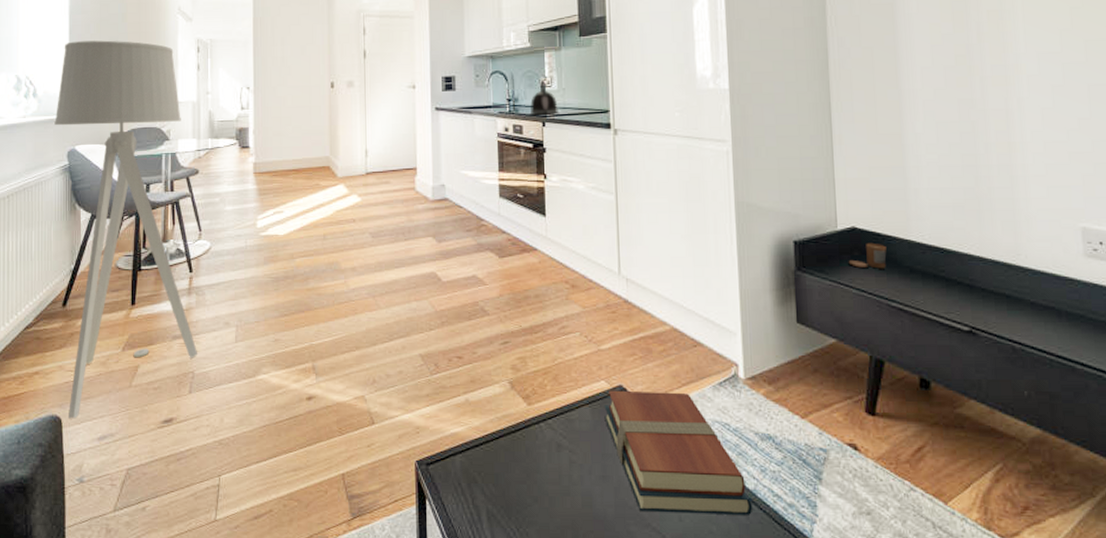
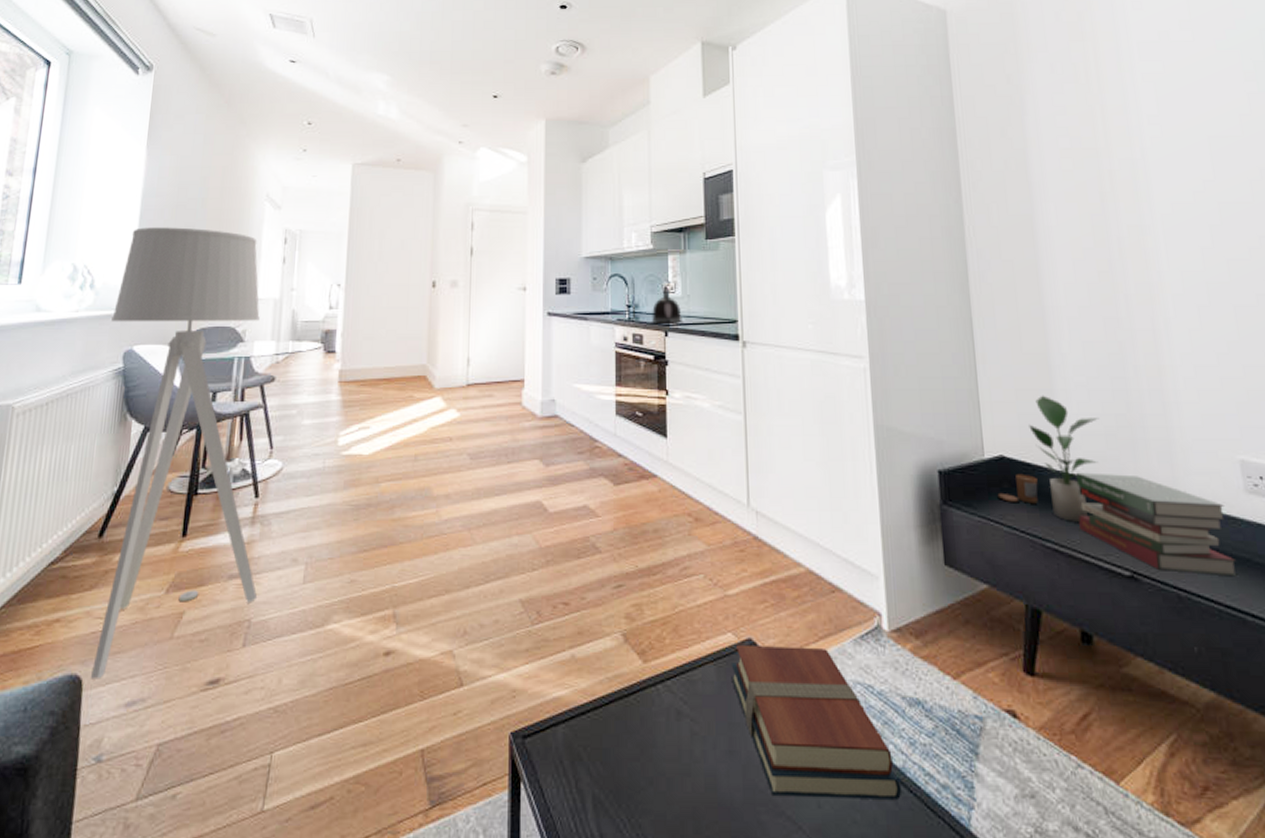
potted plant: none [880,172,949,284] -> present [1029,395,1100,522]
books: none [923,240,1071,331] -> present [1075,472,1238,577]

